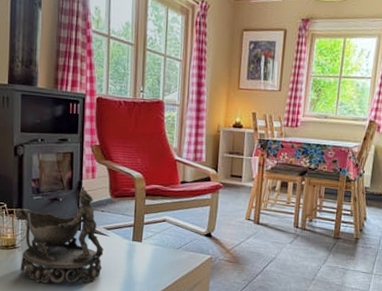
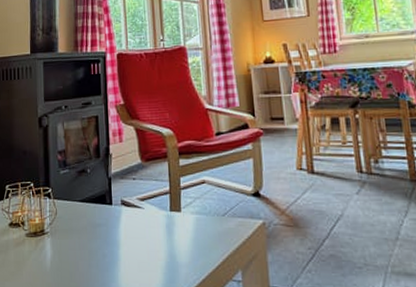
decorative bowl: present [15,189,104,283] -> none [42,156,140,276]

